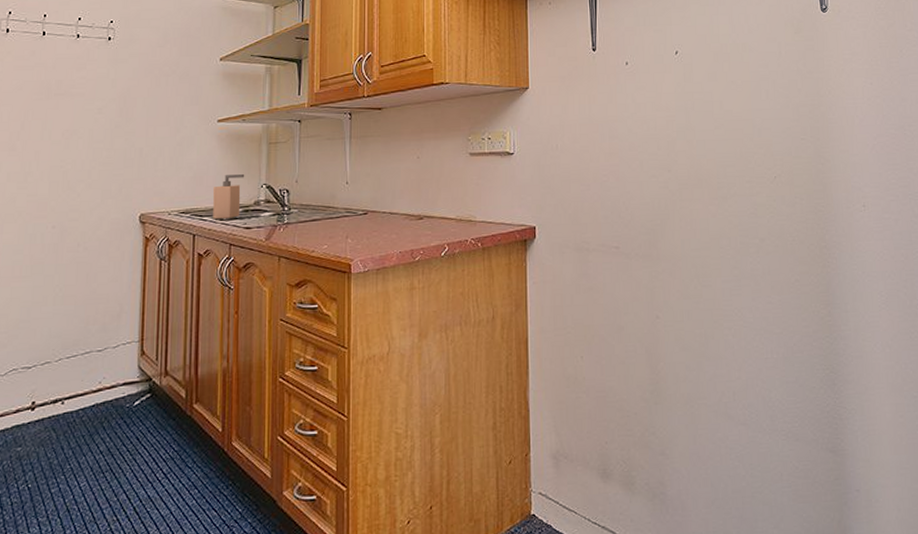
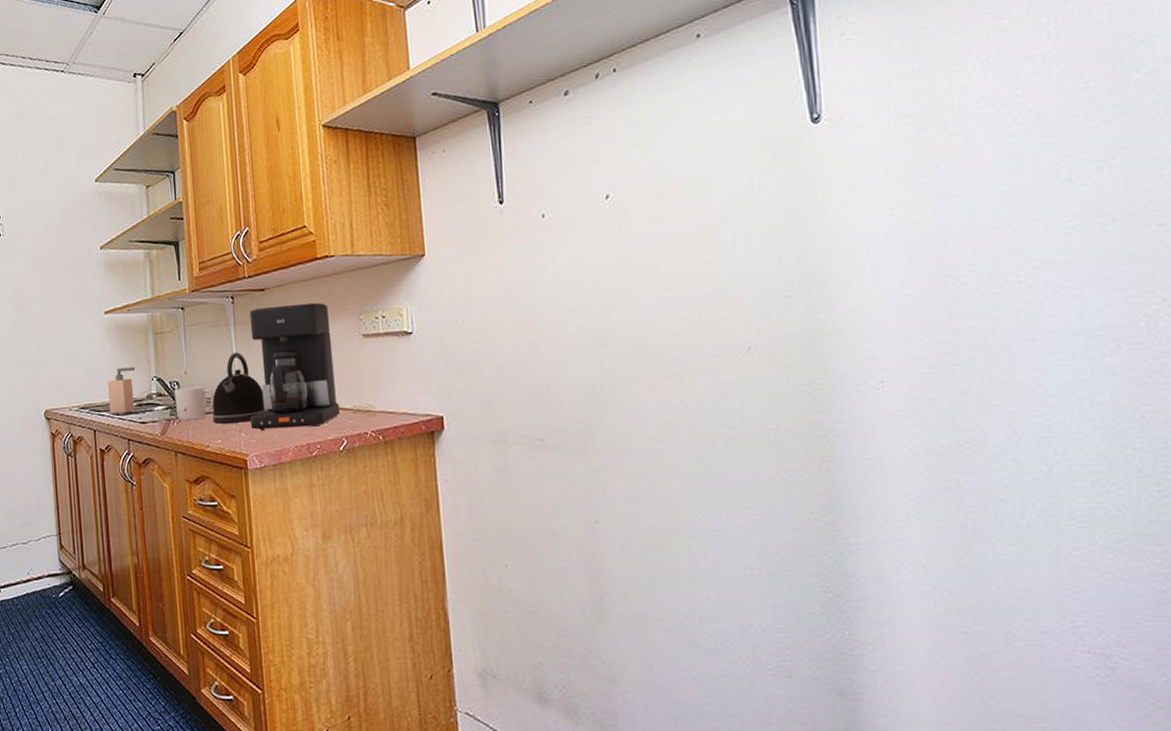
mug: none [283,195,324,227] -> present [174,386,215,421]
kettle: none [320,164,375,230] -> present [212,352,267,424]
coffee maker: none [357,122,444,236] -> present [249,302,340,430]

